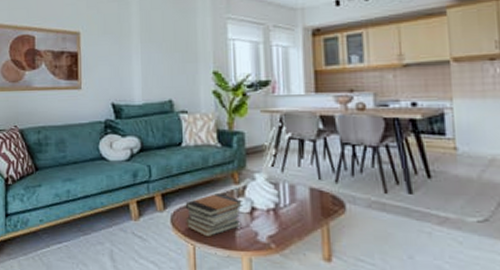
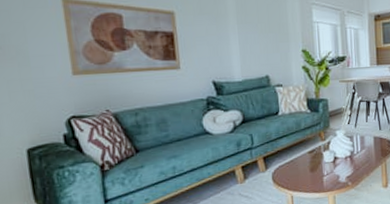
book stack: present [185,194,244,238] -> none [283,150,329,187]

